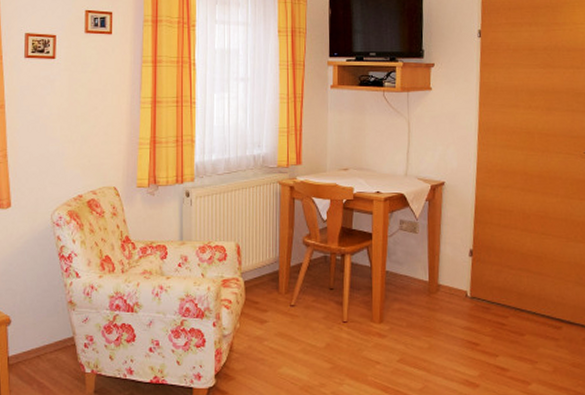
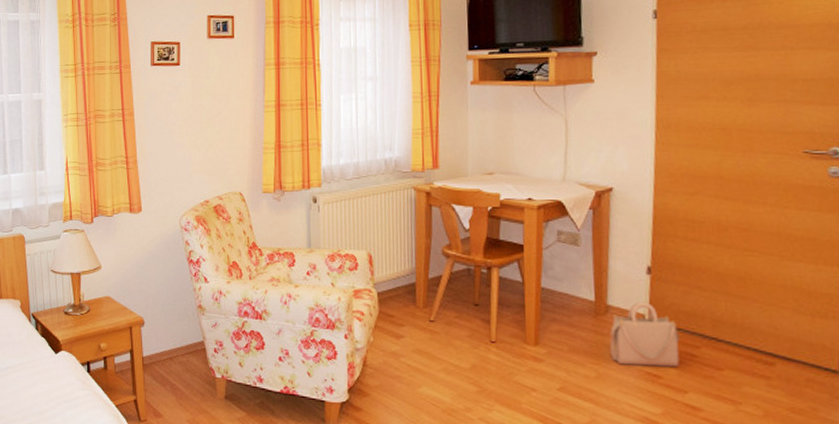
handbag: none [439,280,493,336] -> present [609,301,679,367]

